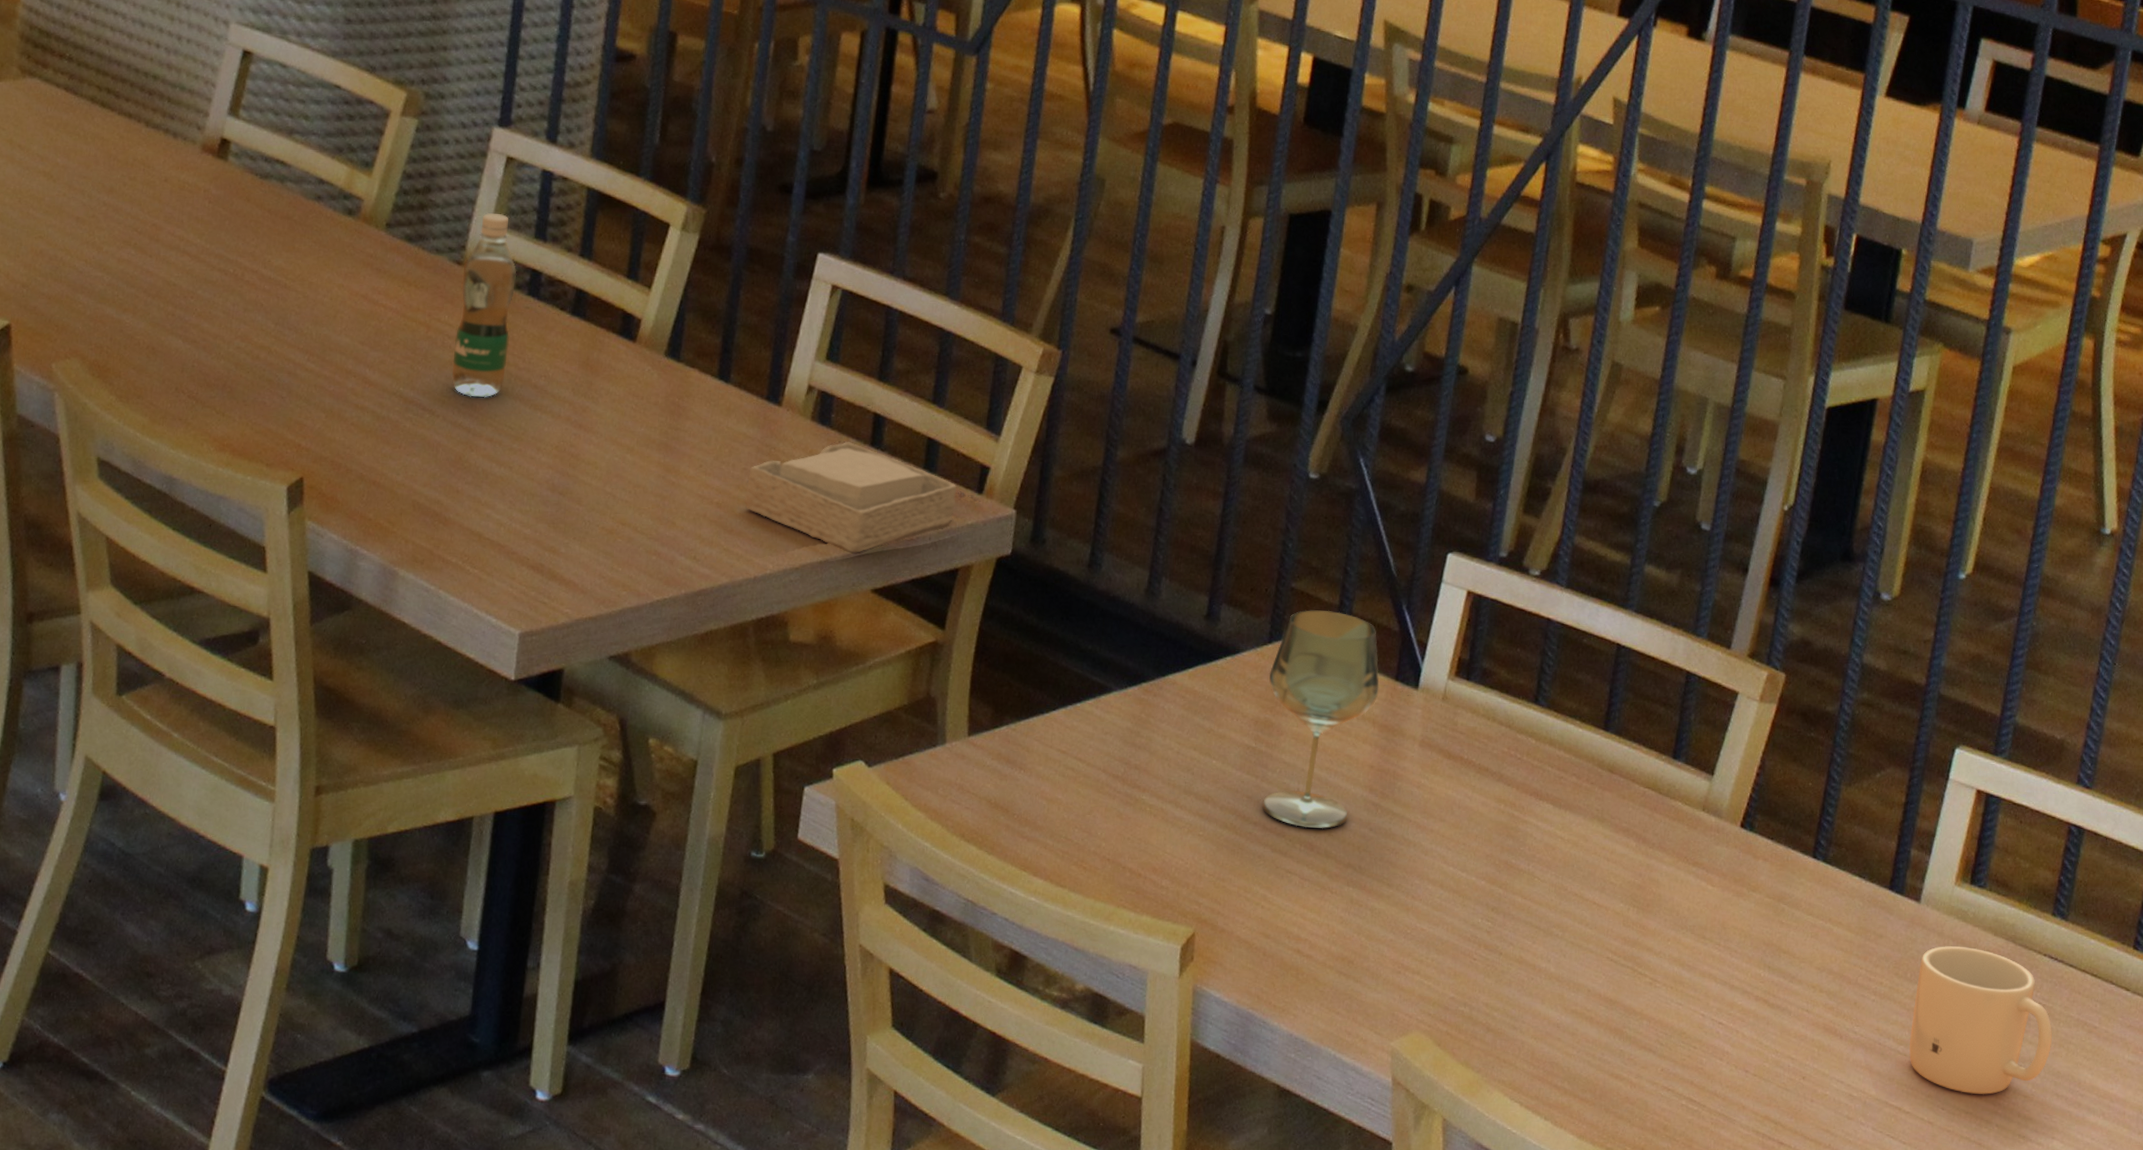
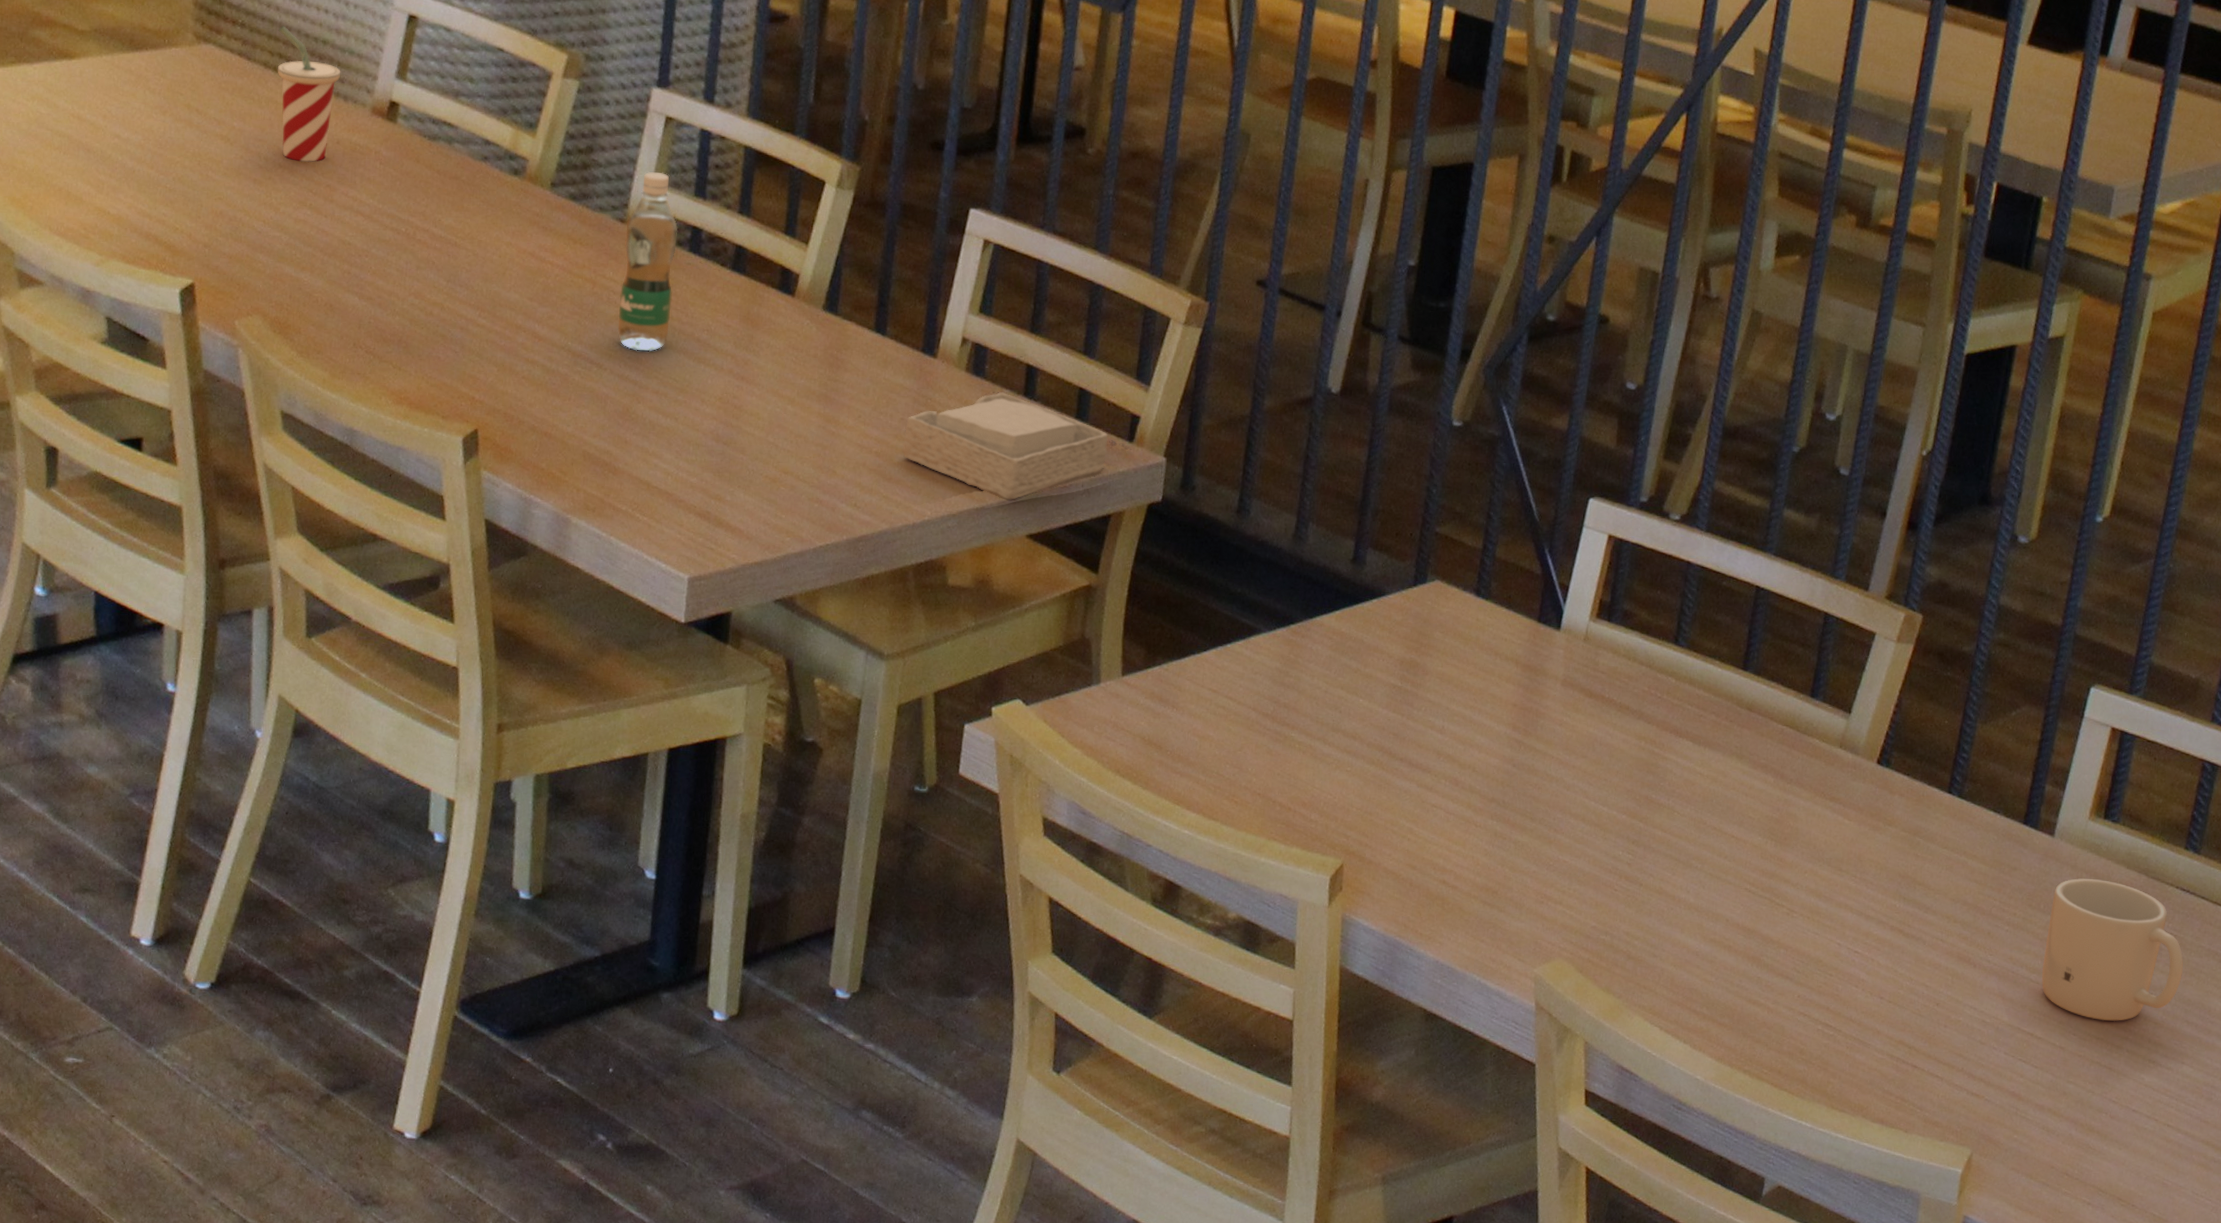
beverage cup: none [104,60,171,201] -> present [277,26,341,163]
wine glass: present [1261,610,1380,829] -> none [1407,553,1522,765]

